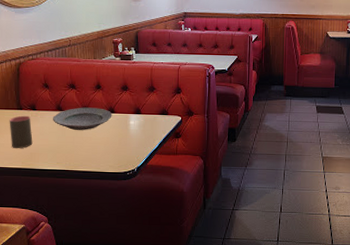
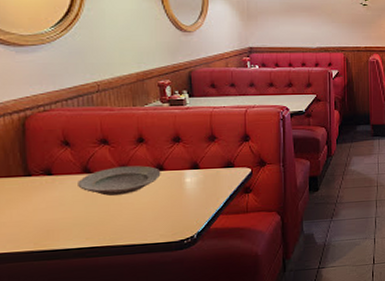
cup: present [9,115,33,149] -> none [12,183,49,227]

